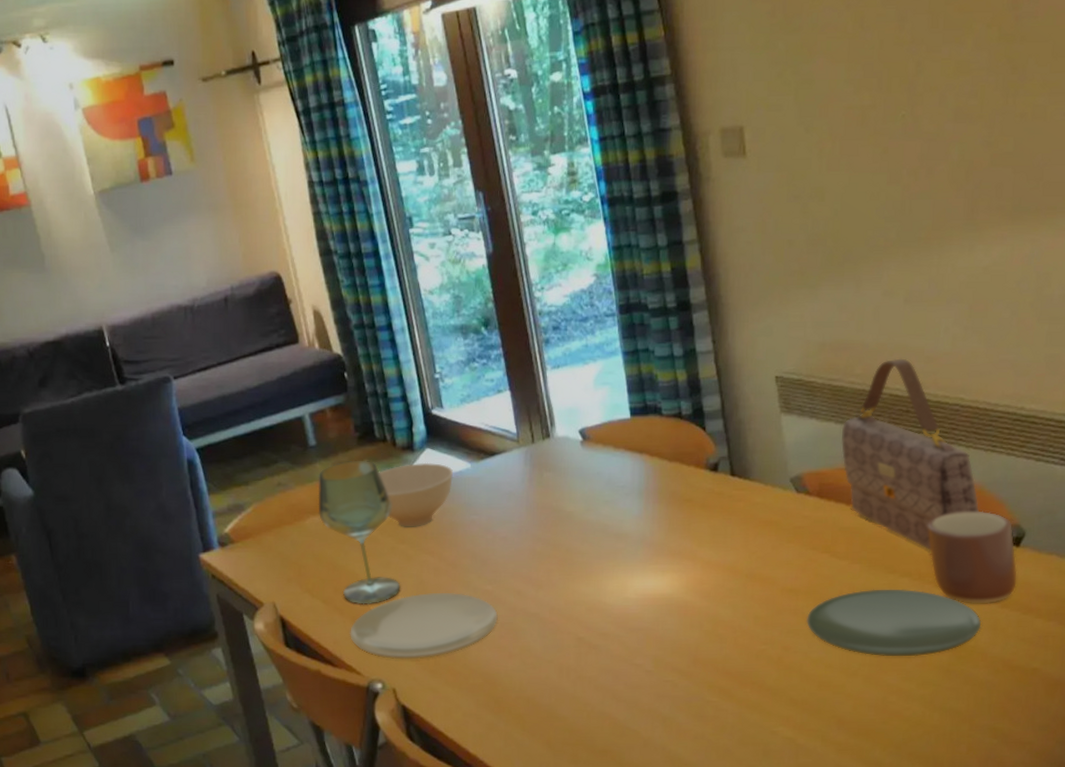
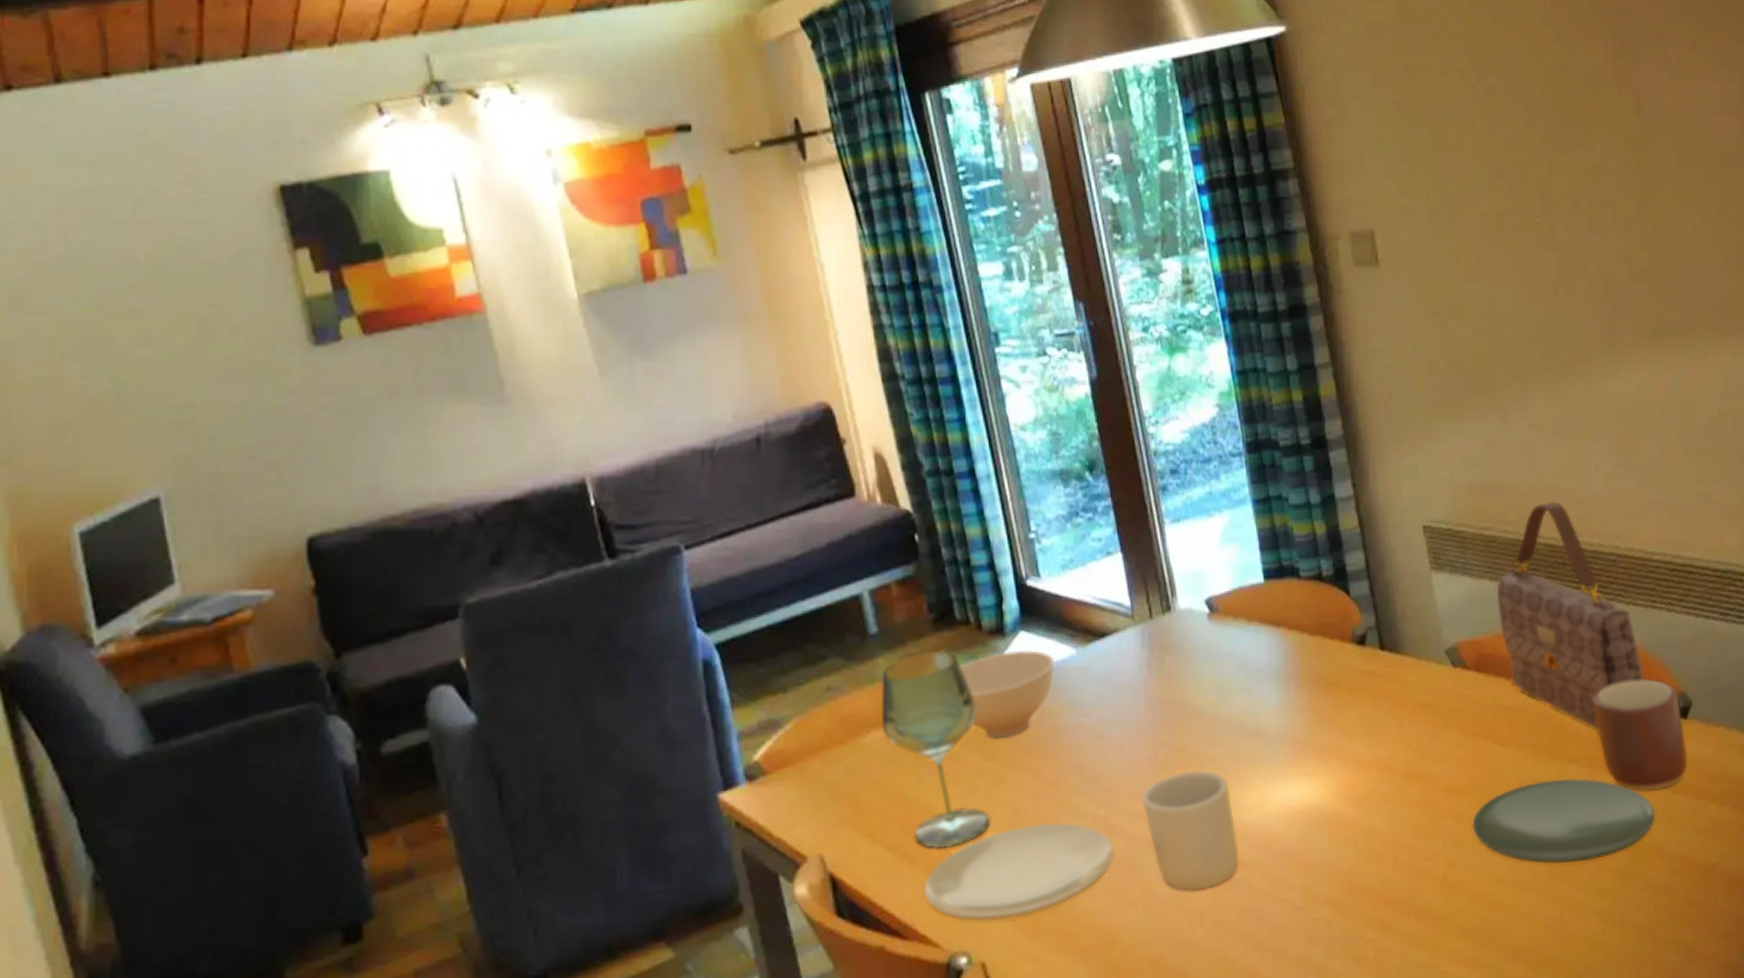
mug: none [522,561,601,651] -> present [1142,770,1239,891]

